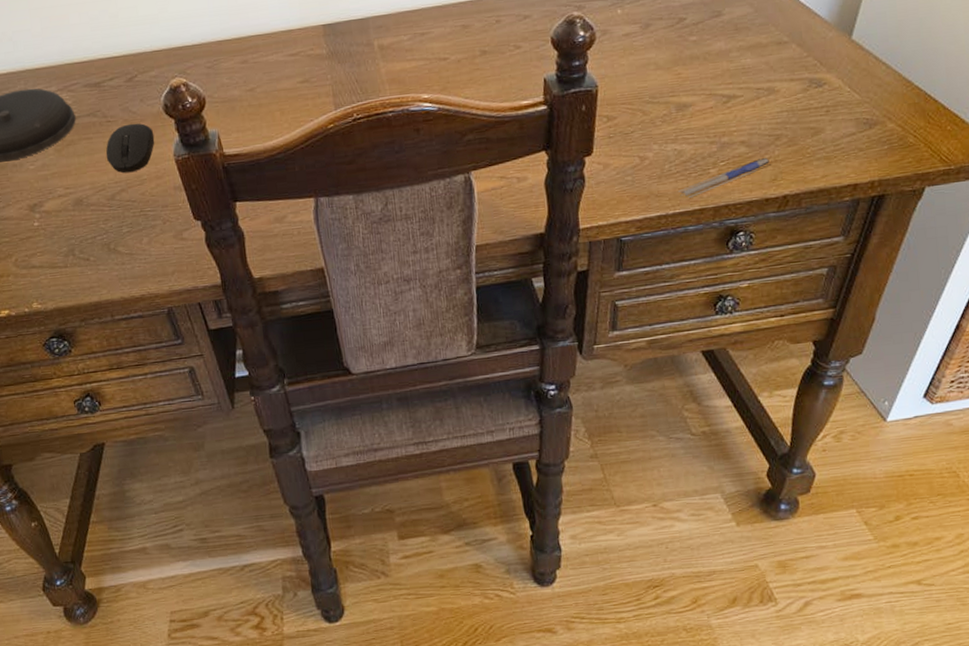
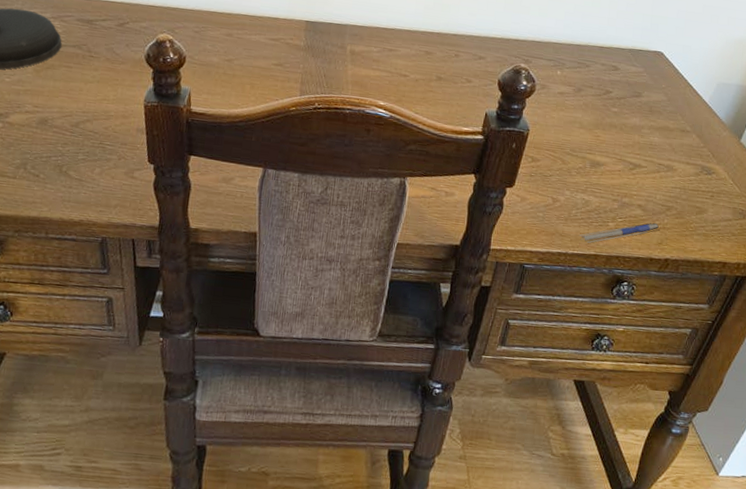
computer mouse: present [105,123,155,174] -> none [80,63,131,107]

